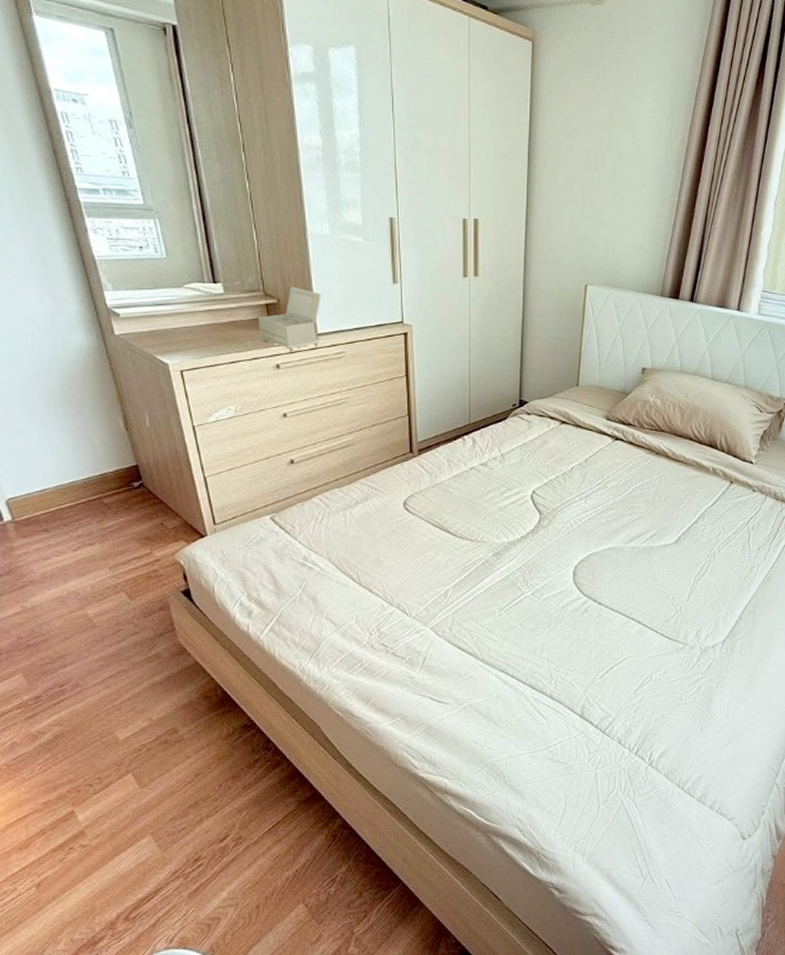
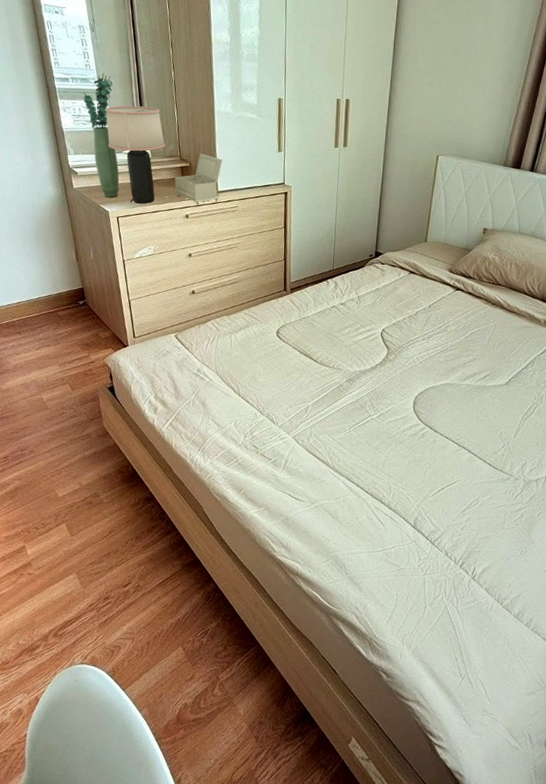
vase: none [122,183,182,346] -> present [83,73,120,198]
table lamp: none [155,226,242,353] -> present [105,106,165,205]

